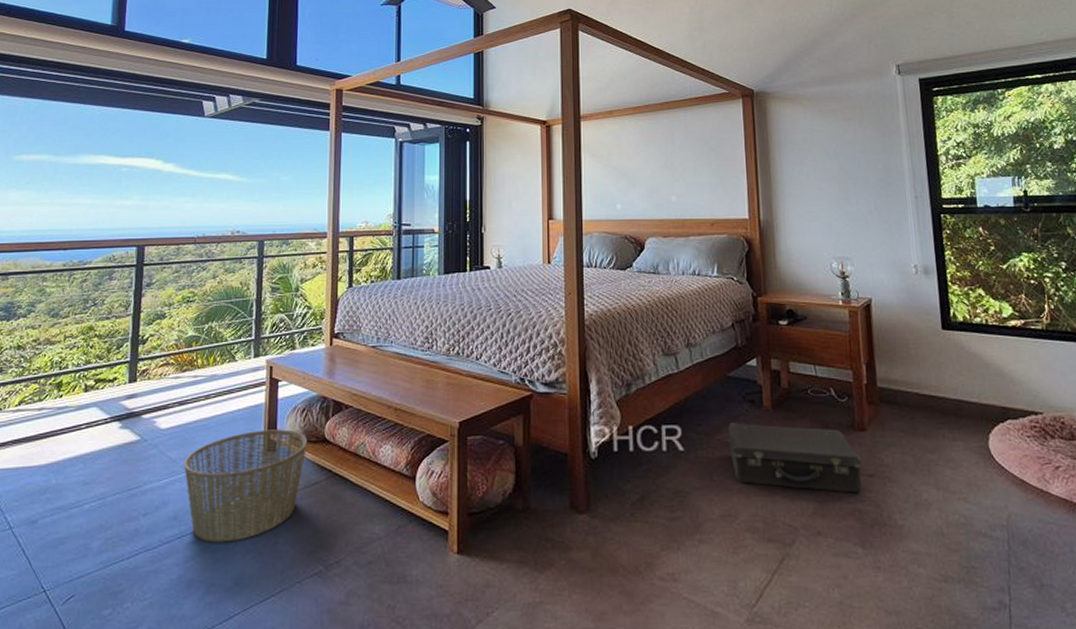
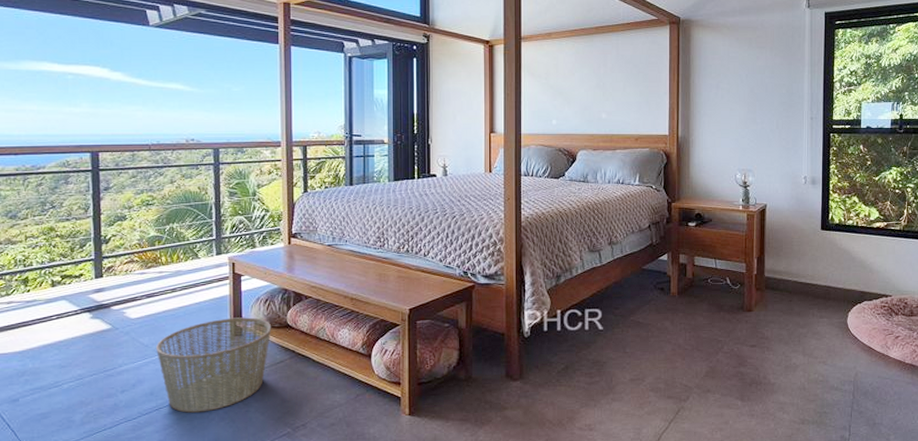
suitcase: present [728,423,862,493] -> none [641,306,746,360]

